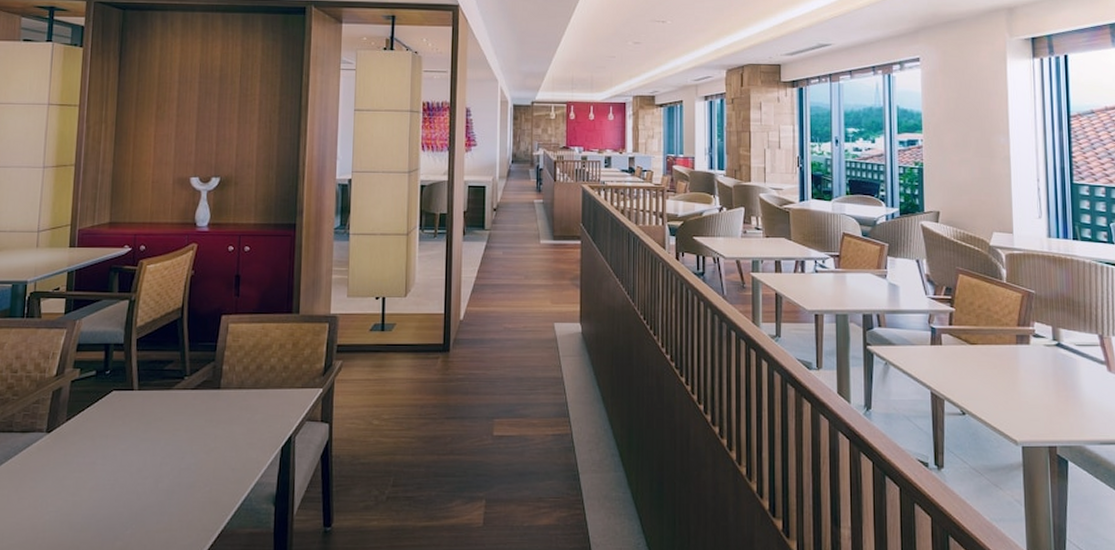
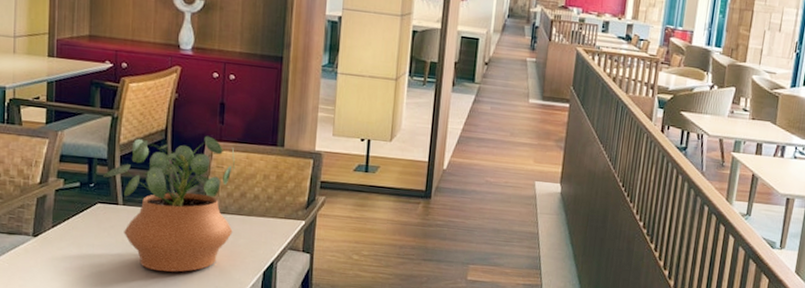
potted plant: none [118,309,251,458] -> present [102,135,235,272]

